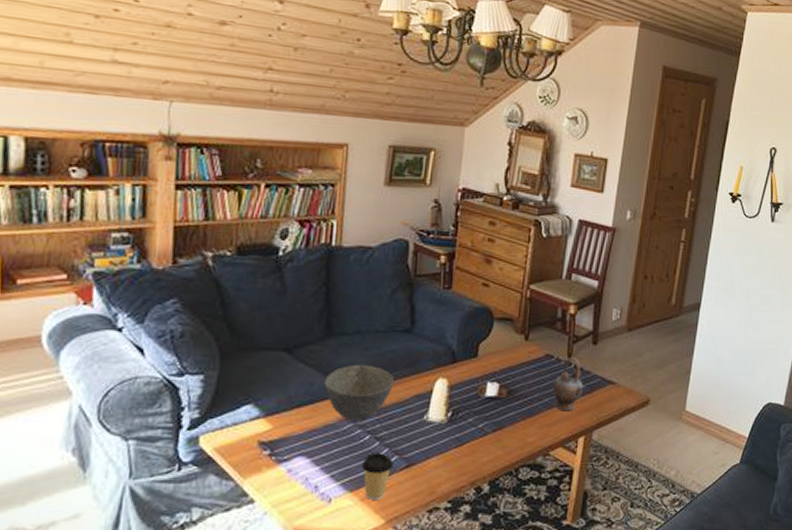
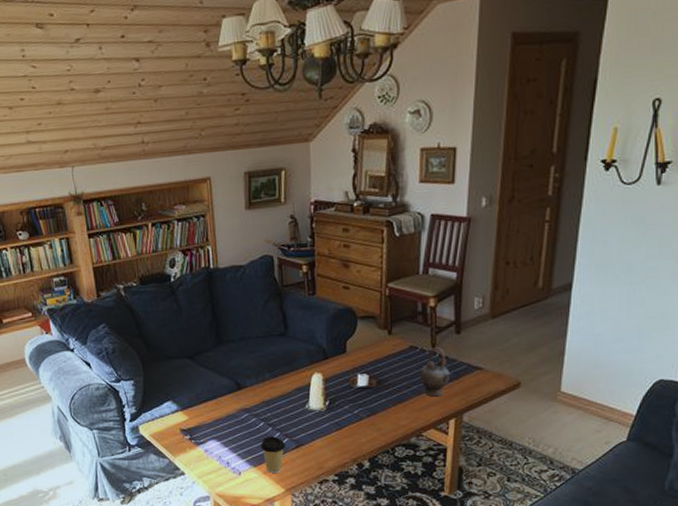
bowl: present [324,364,395,420] -> none [221,365,277,411]

